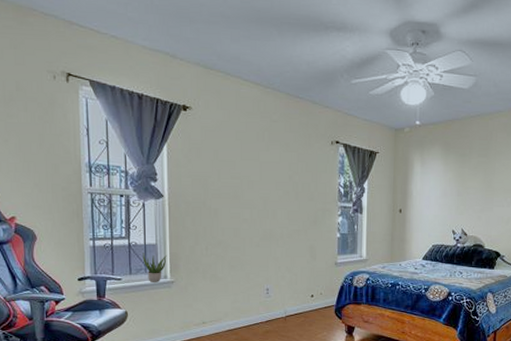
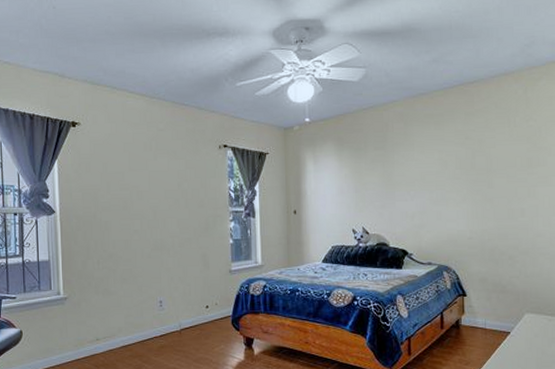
potted plant: present [142,253,167,284] -> none [36,270,60,301]

